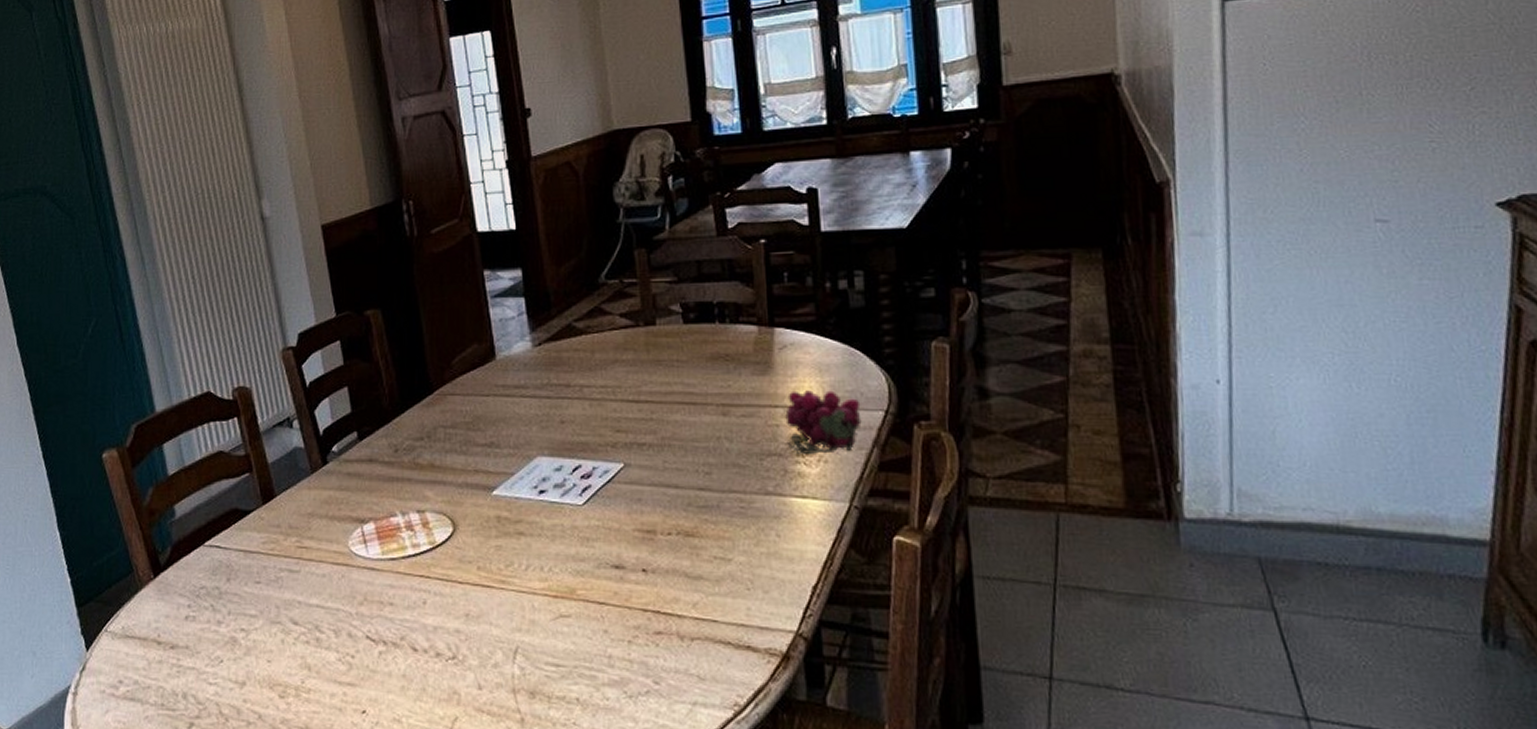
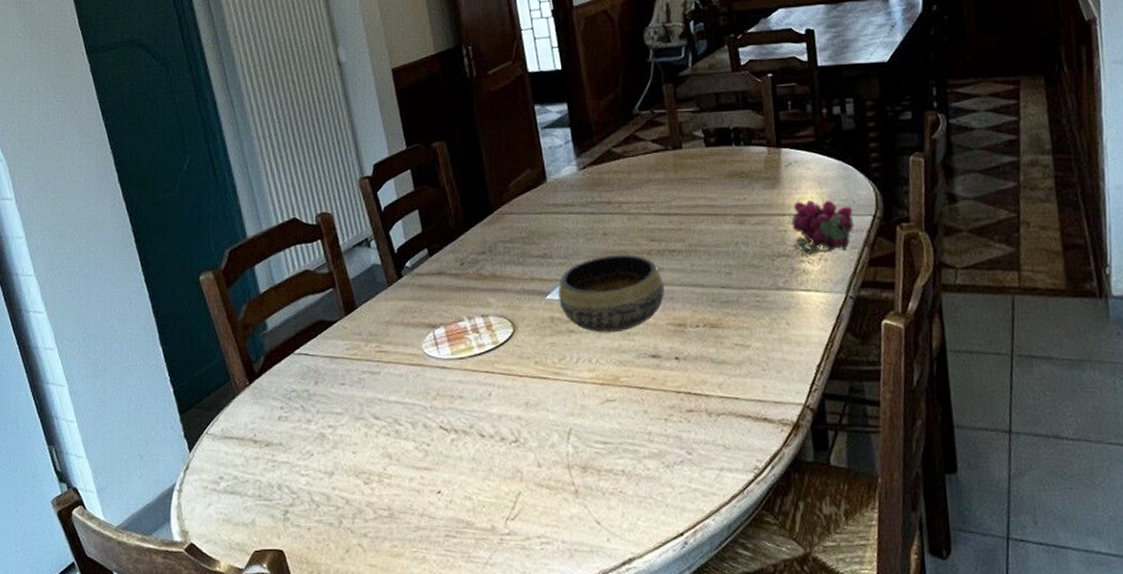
bowl: none [507,447,631,537] -> present [558,255,664,333]

